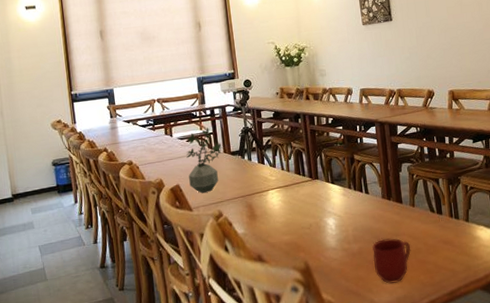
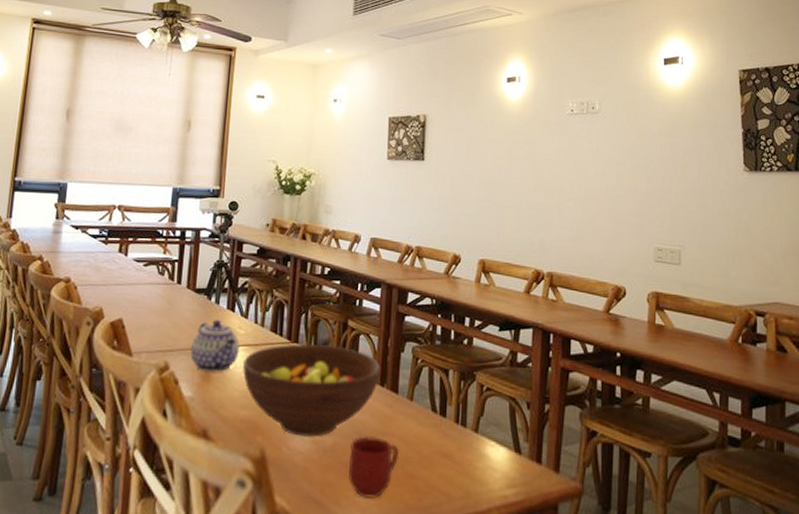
potted plant: present [186,127,222,194] -> none [136,252,186,336]
teapot: none [235,172,274,213] -> present [190,320,240,374]
fruit bowl: none [279,176,386,248] -> present [243,343,381,437]

